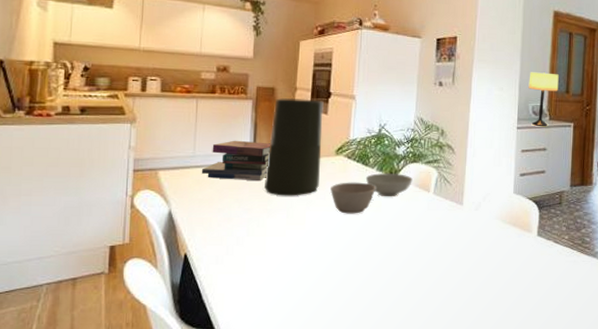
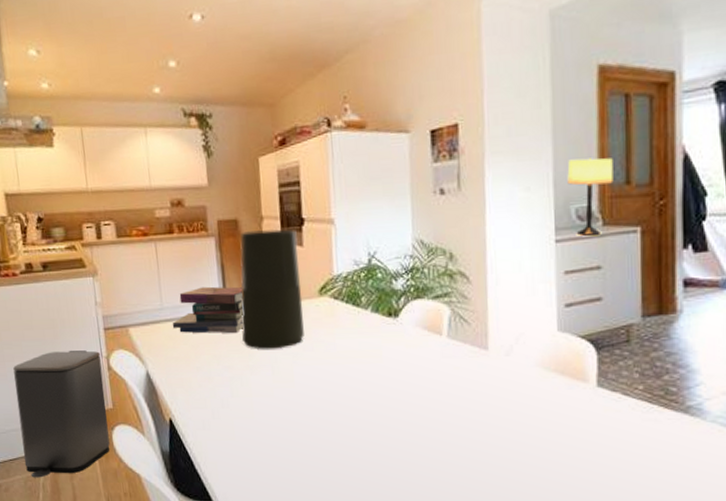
pedal bin: none [22,188,125,310] -> present [13,350,110,478]
bowl: present [330,182,376,214] -> none [318,327,374,367]
bowl: present [365,173,413,196] -> none [358,314,418,344]

